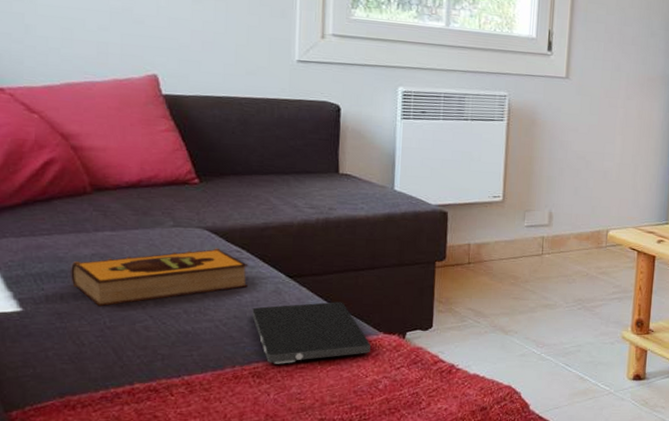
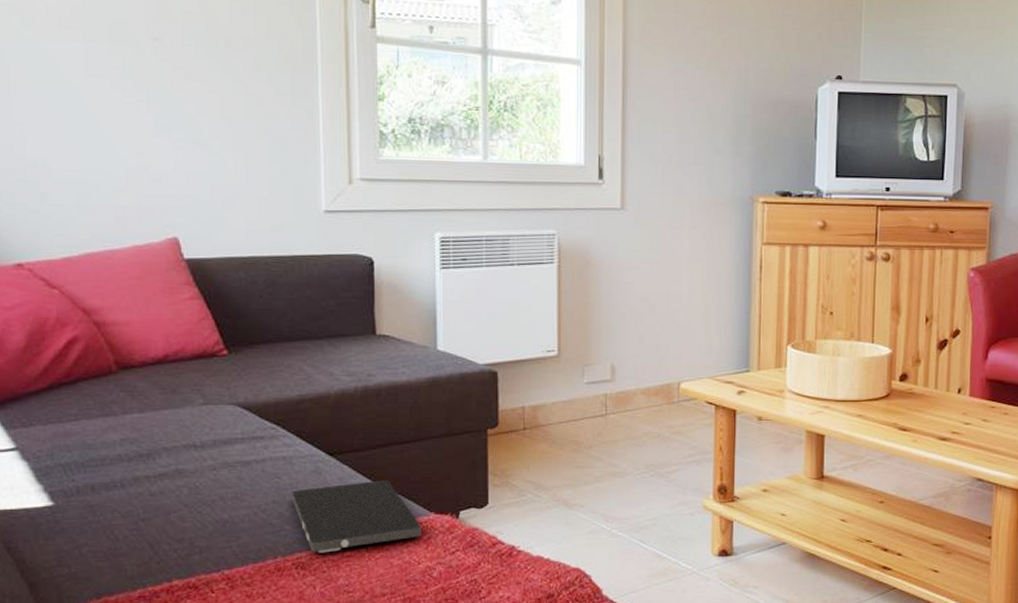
hardback book: present [71,248,249,307] -> none [100,426,286,497]

